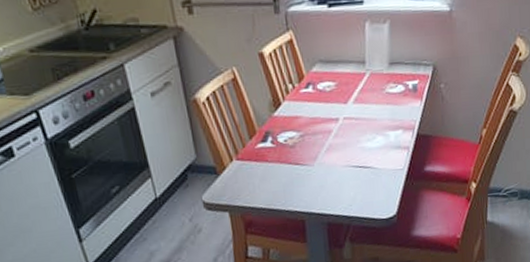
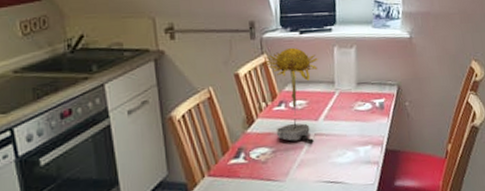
potted flower: none [290,22,348,127] -> present [265,47,318,143]

